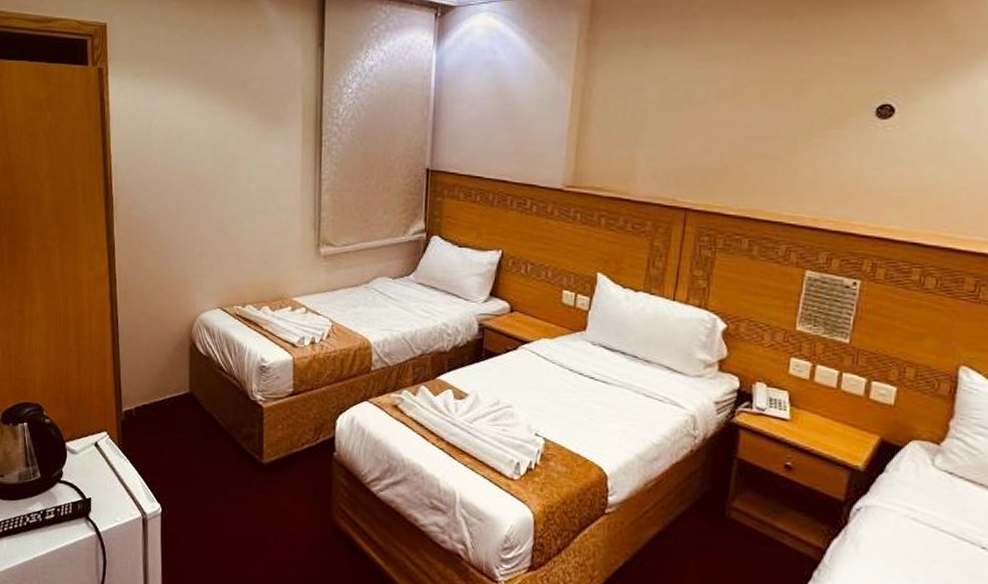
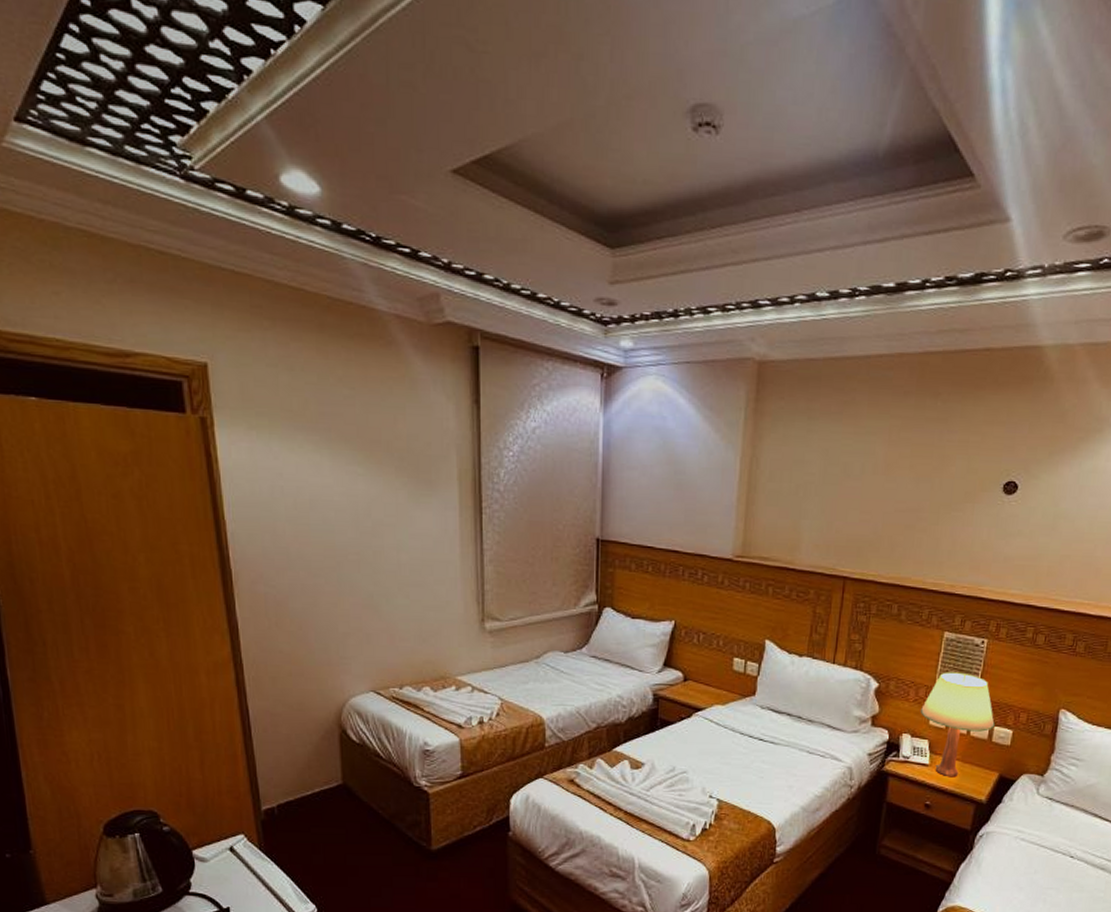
table lamp: none [777,315,873,437] -> present [920,672,995,778]

